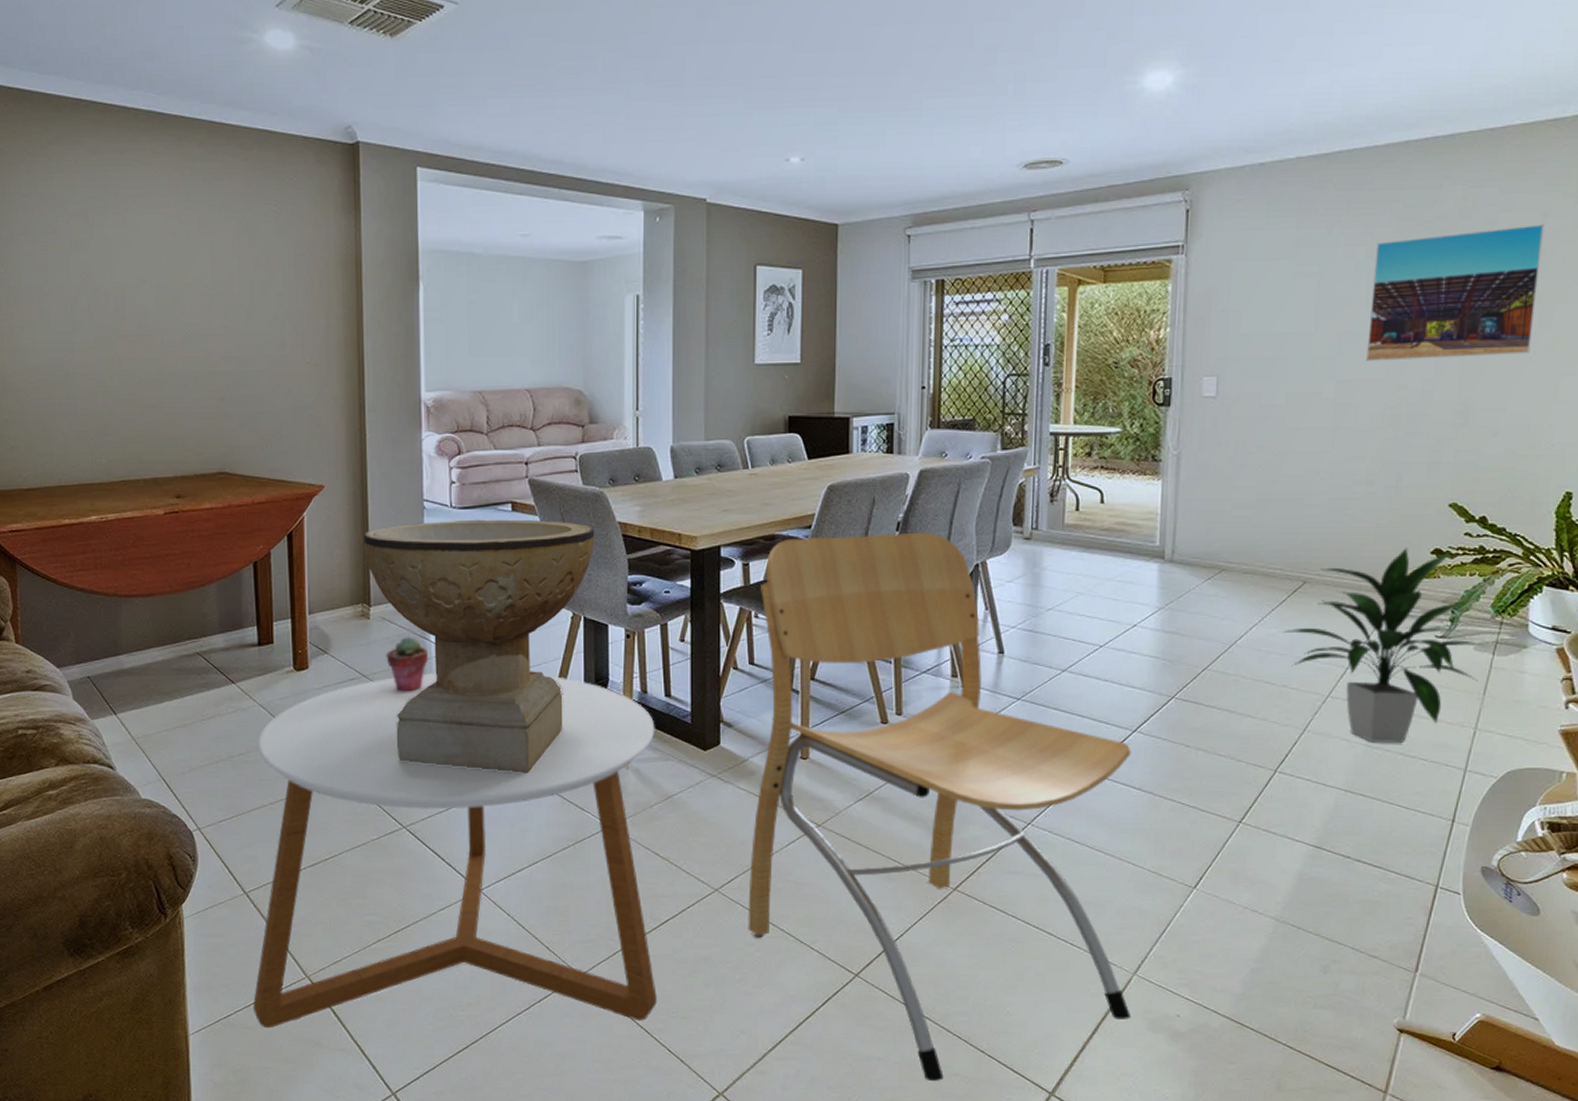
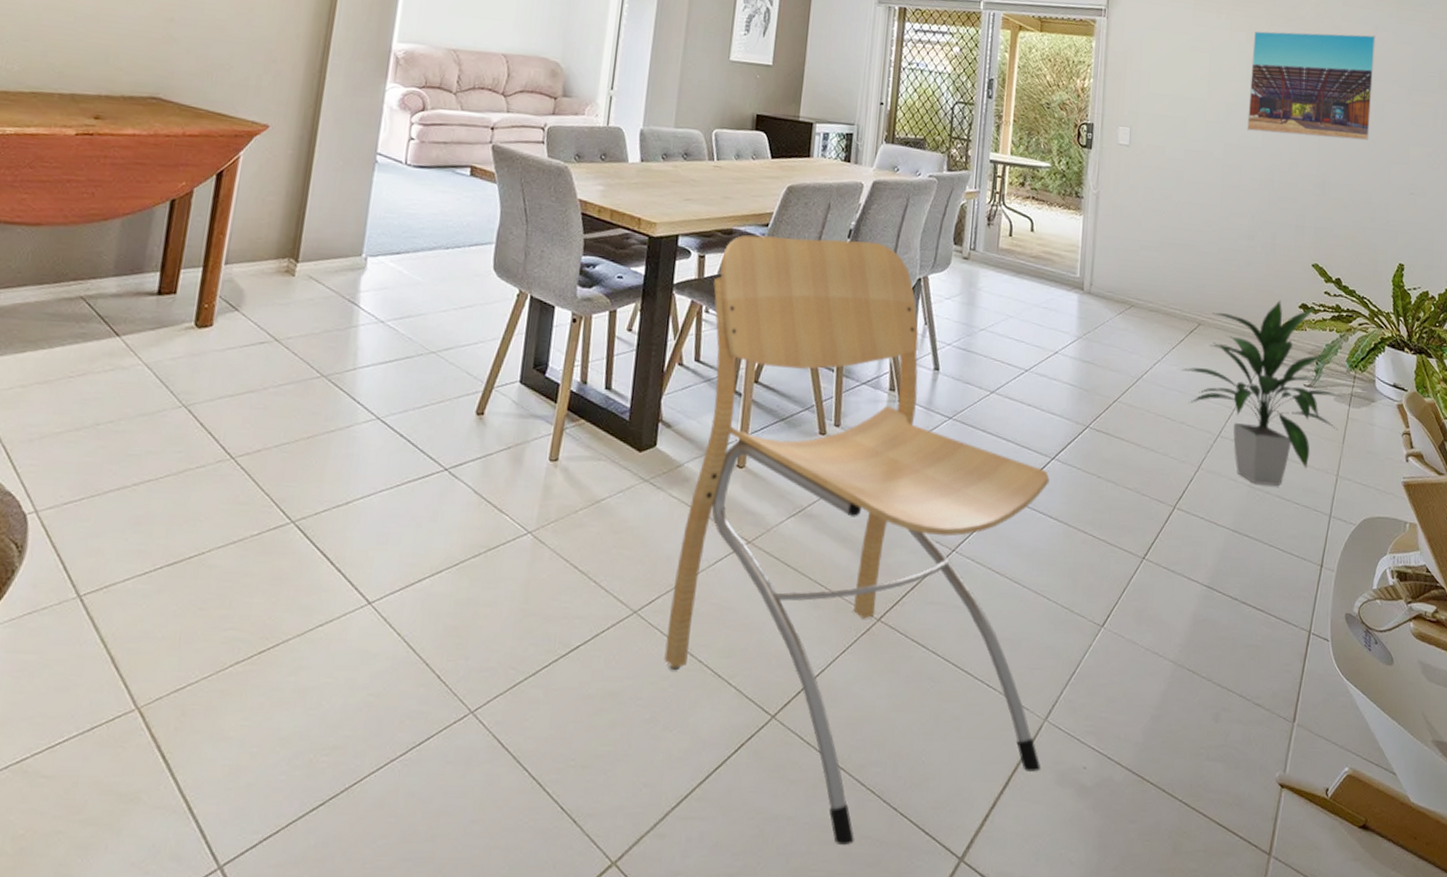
coffee table: present [252,673,657,1029] -> none [57,343,591,778]
decorative bowl: present [364,519,595,774] -> none [298,176,554,466]
potted succulent: present [386,636,428,692] -> none [305,299,355,363]

